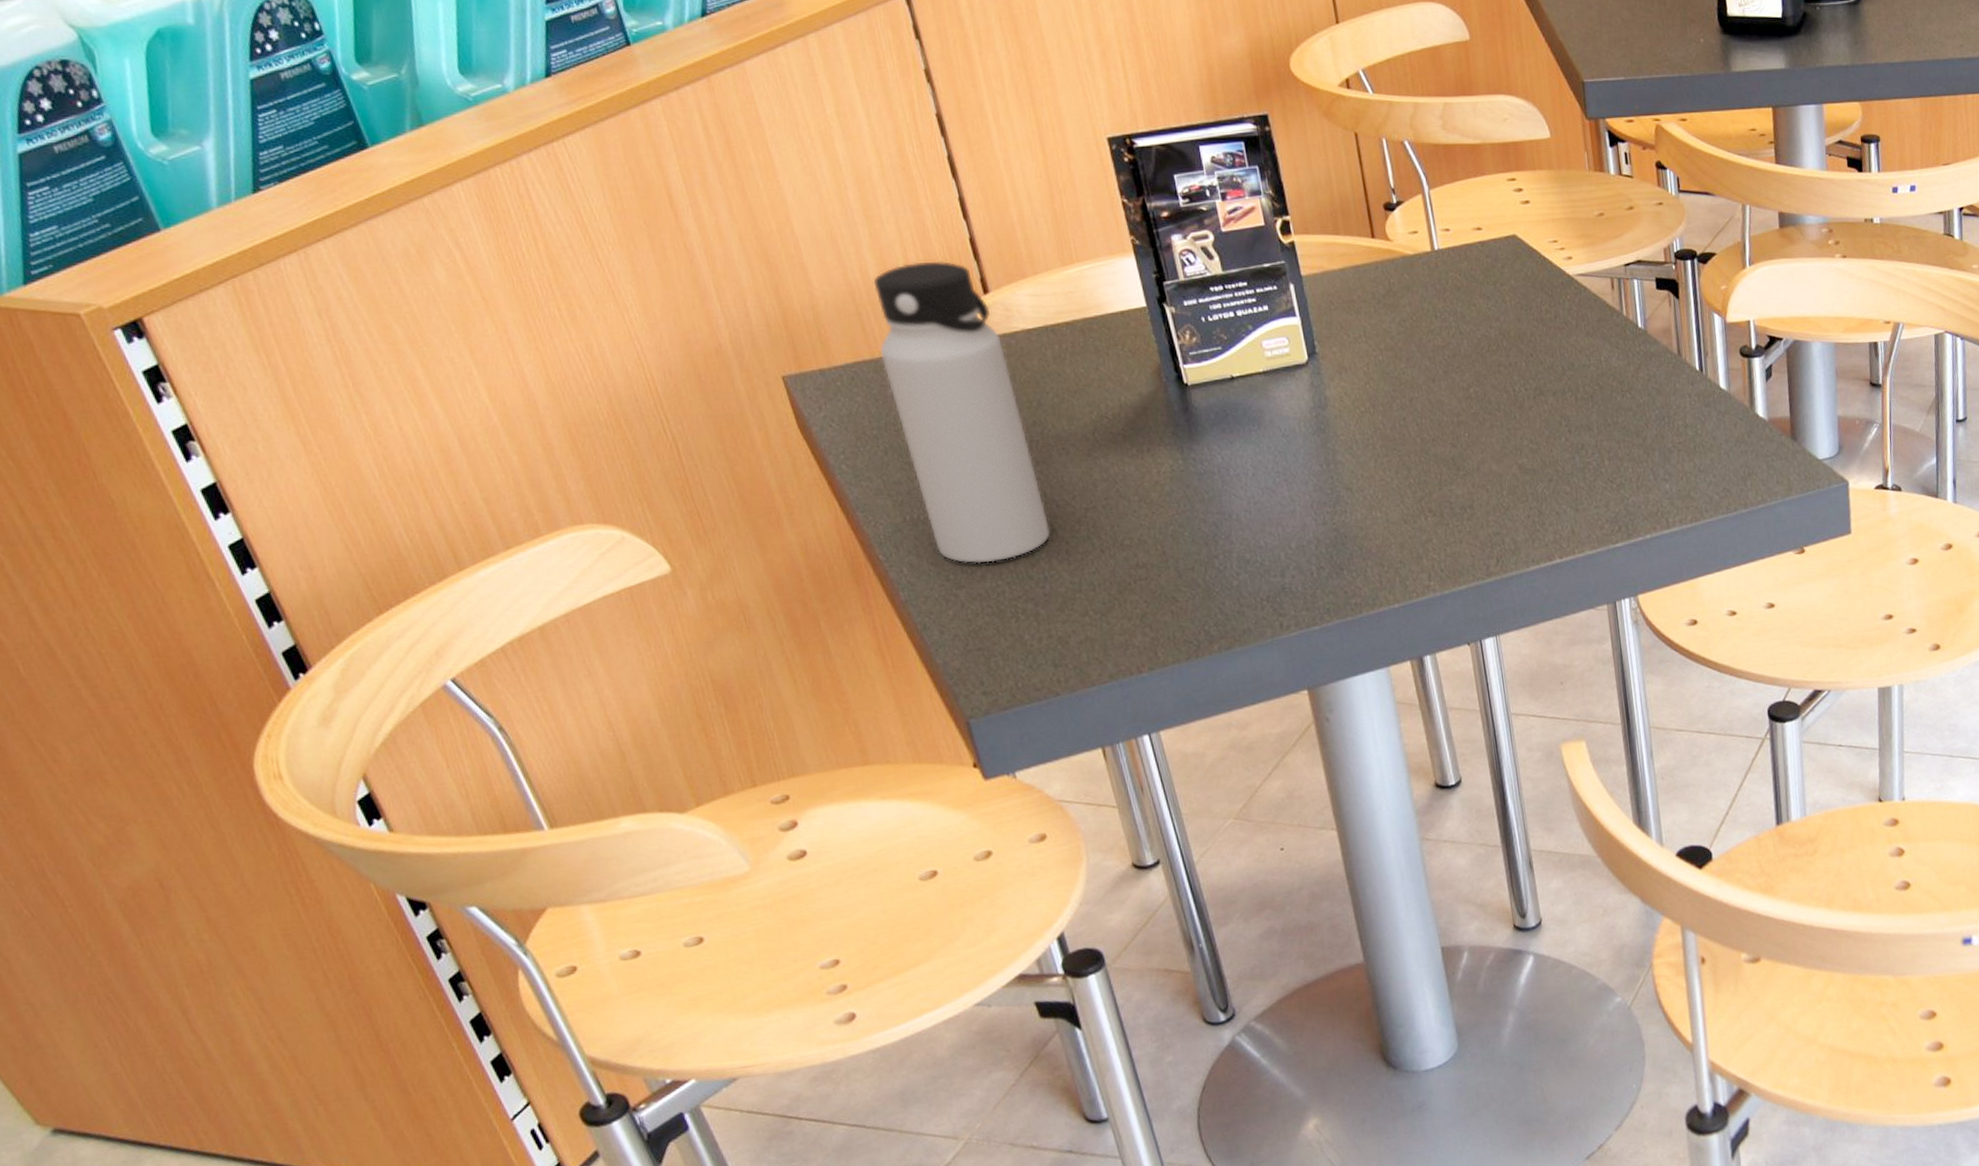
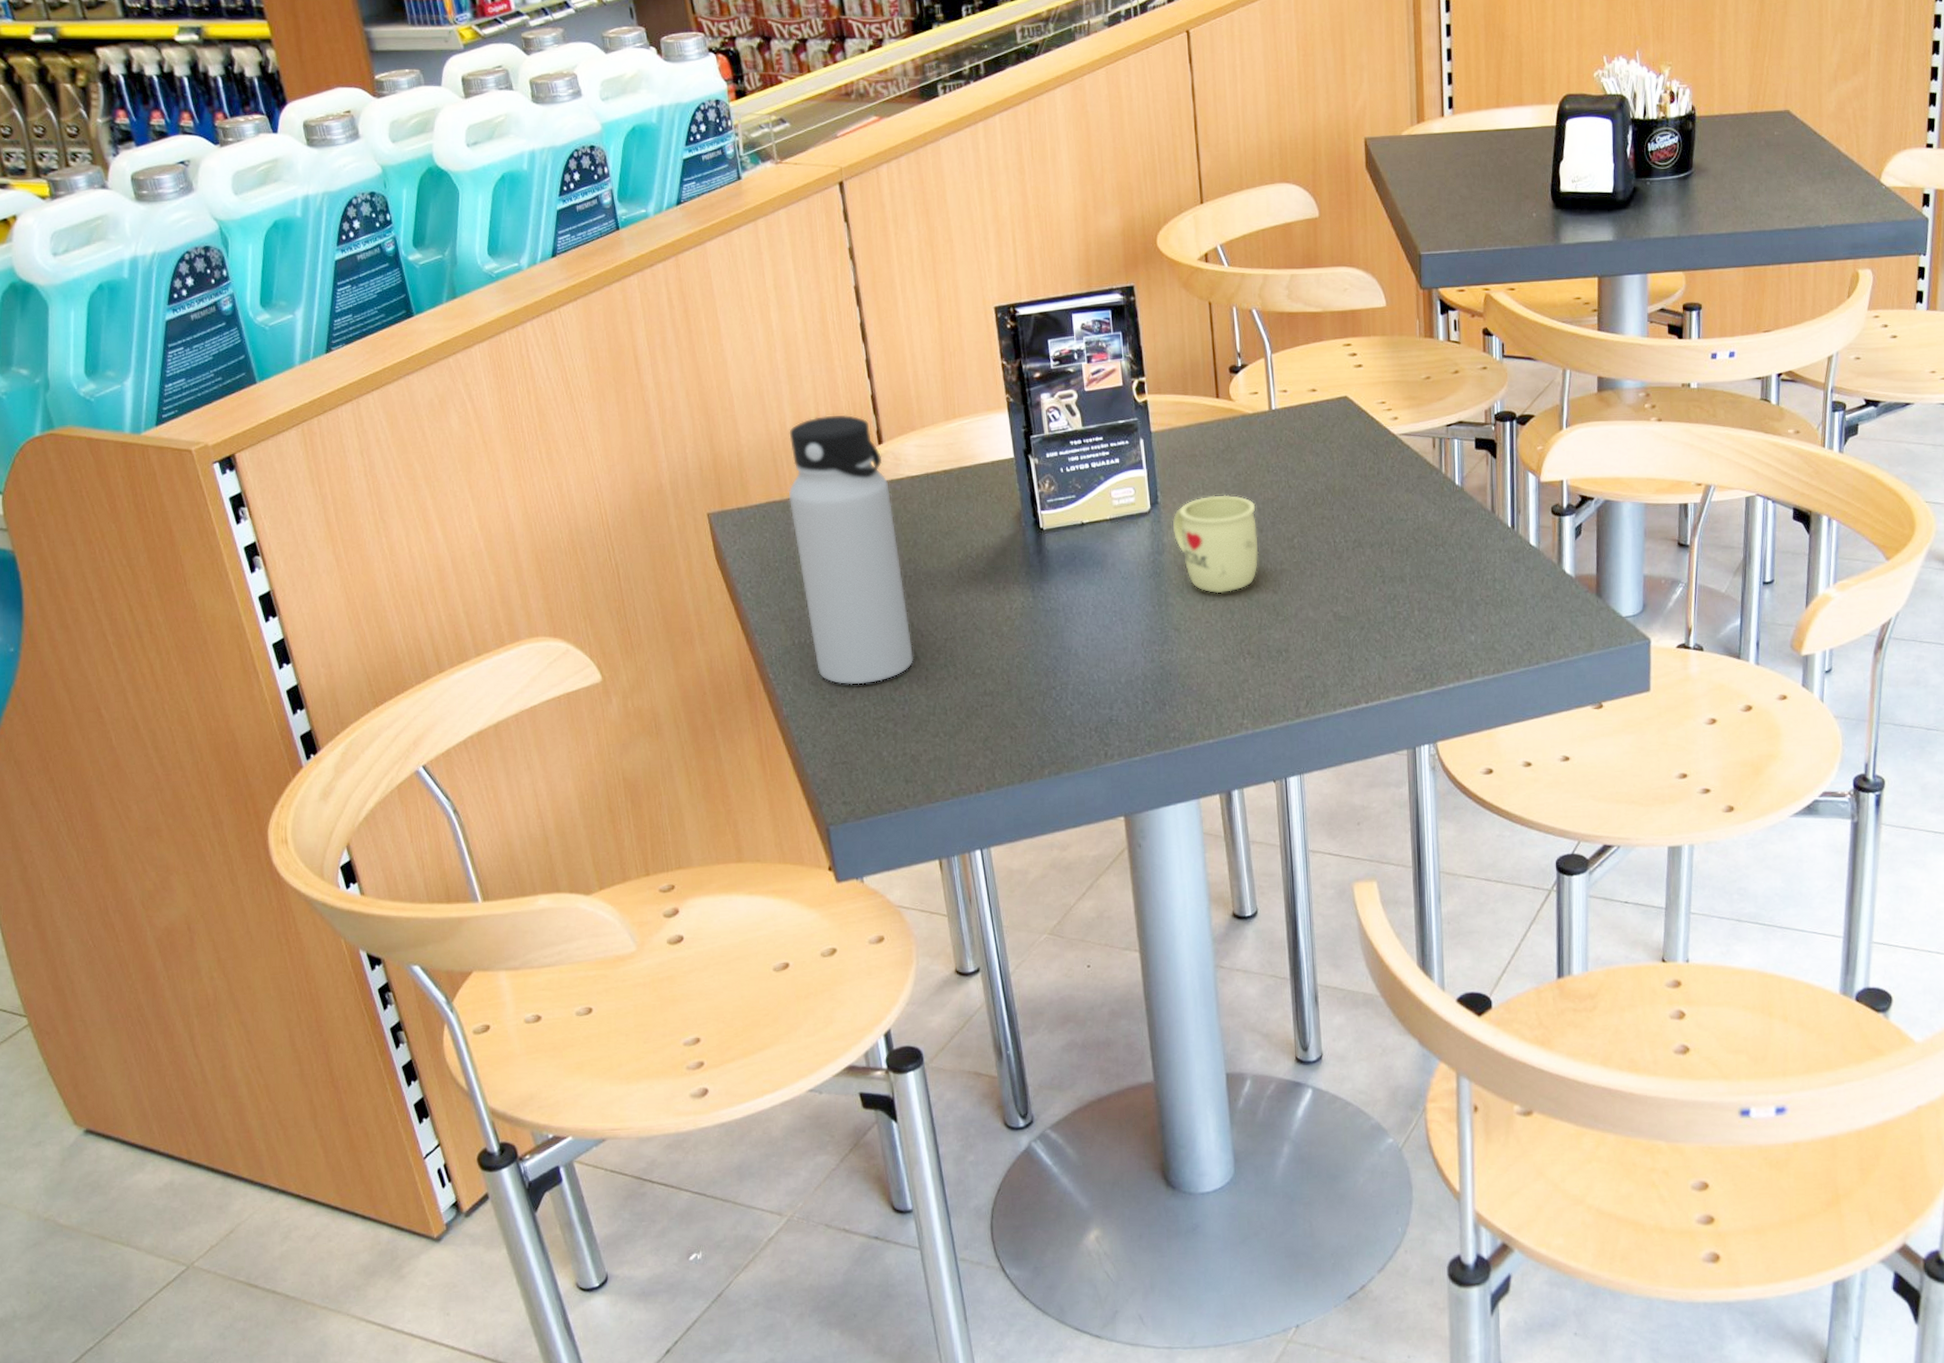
mug: none [1333,343,1433,449] -> present [1172,495,1259,594]

